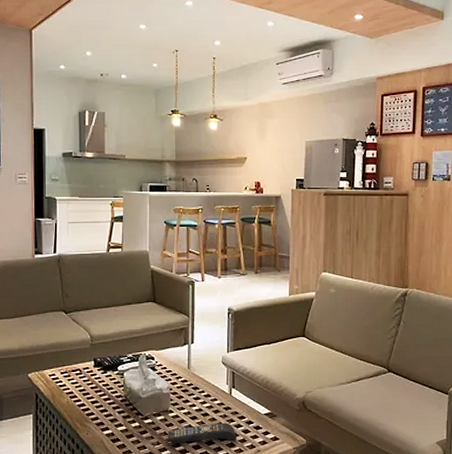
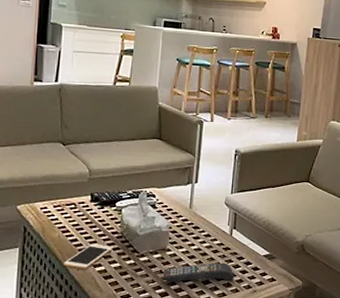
cell phone: none [74,407,118,433] -> present [64,243,113,269]

